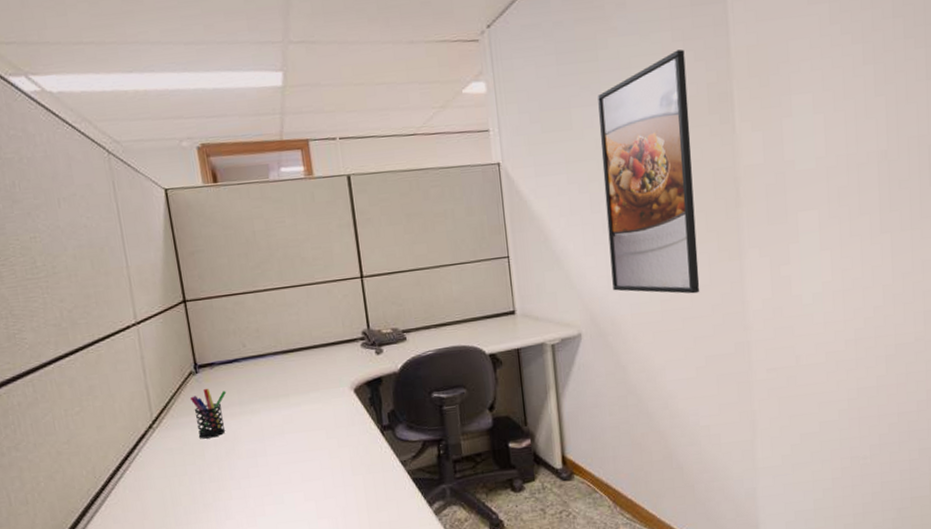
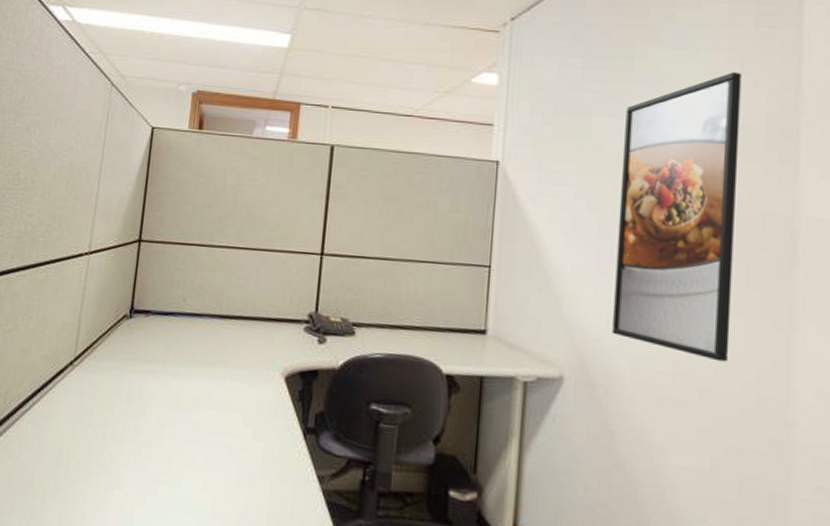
pen holder: present [190,388,227,439] -> none [114,335,154,392]

